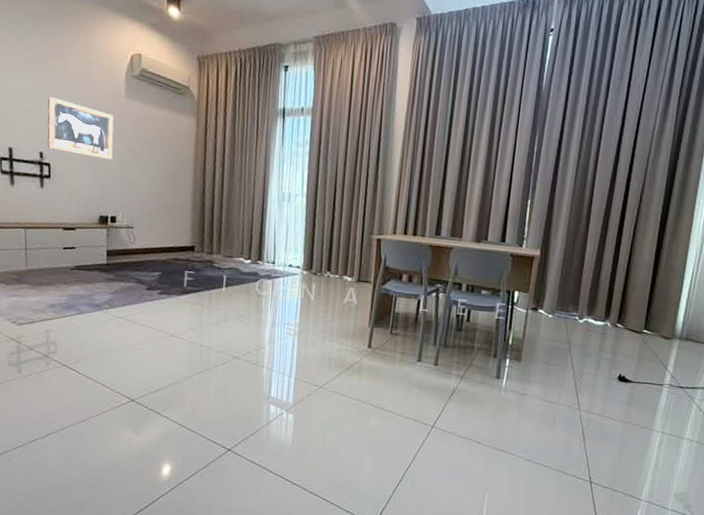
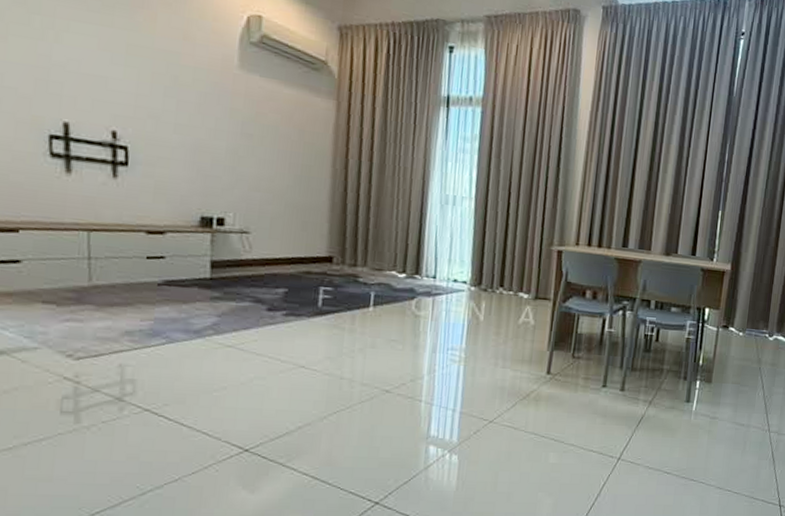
wall art: present [47,96,114,160] -> none [123,58,223,147]

